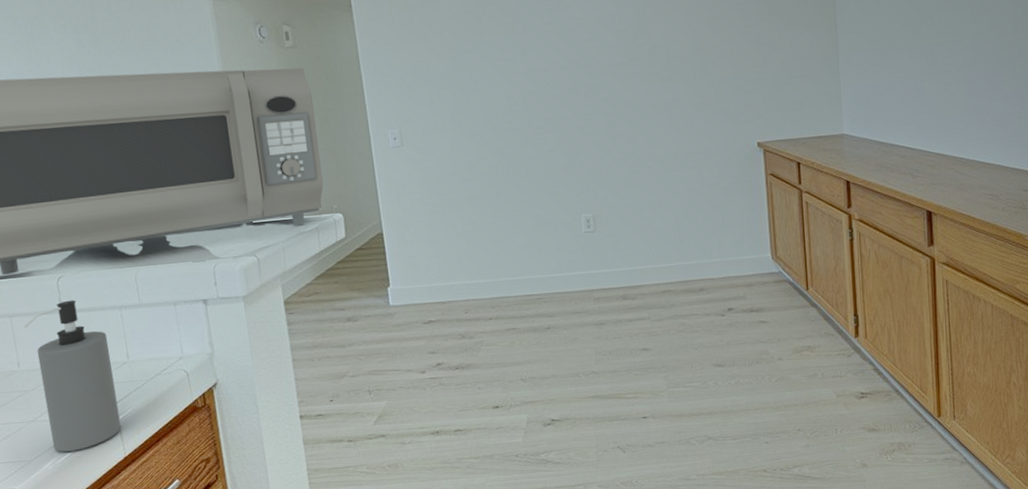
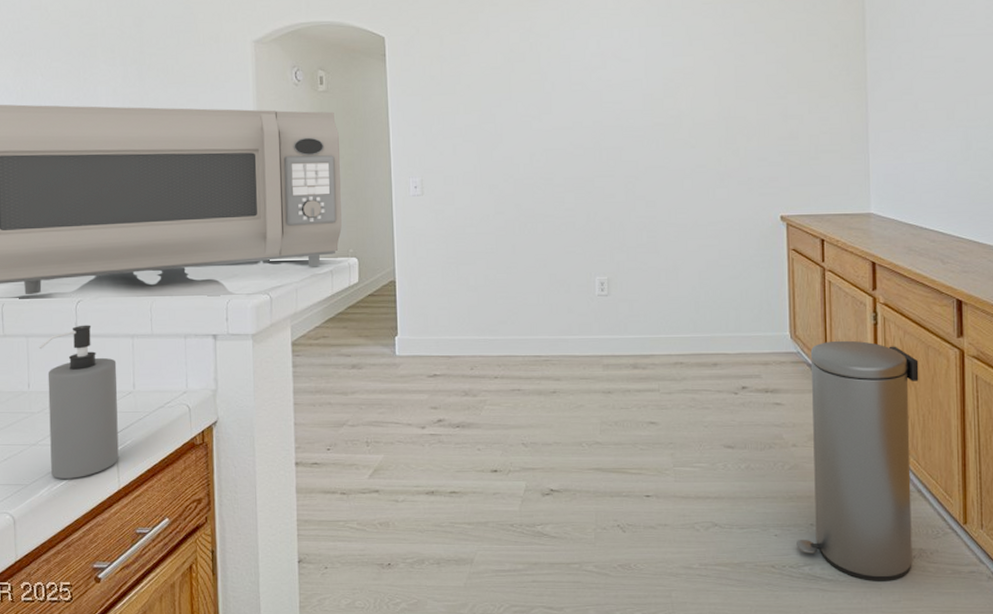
pedal bin: none [786,257,894,476] -> present [796,340,919,581]

